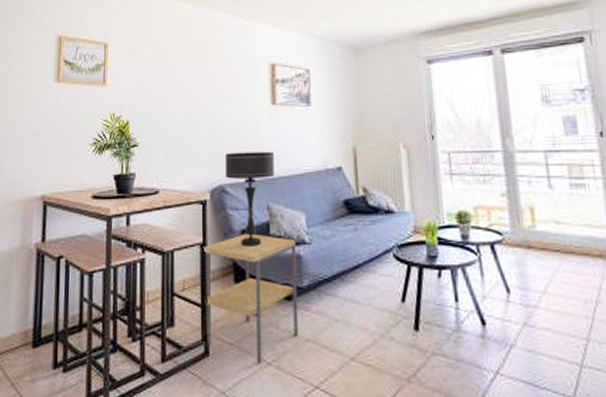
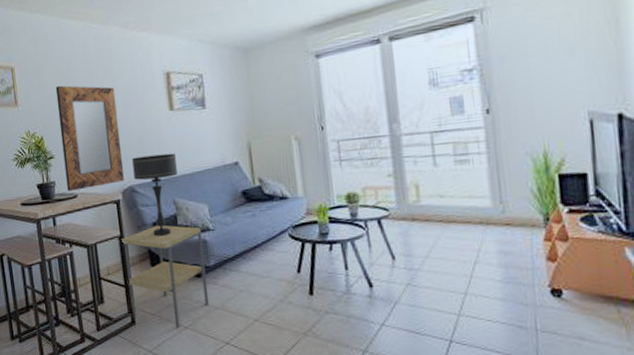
home mirror: none [148,67,215,186] -> present [55,85,124,191]

